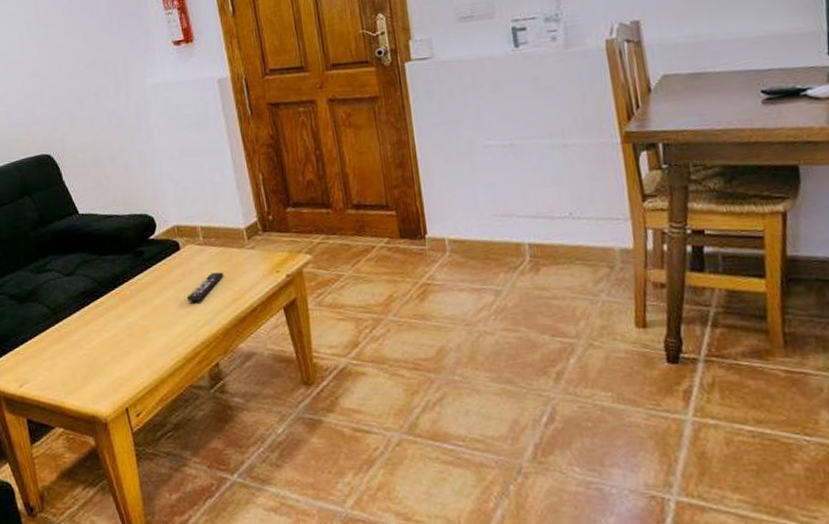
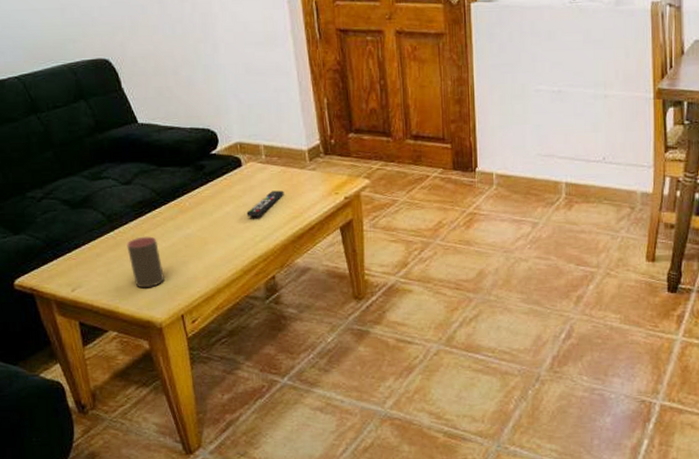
cup: none [70,327,109,382] -> present [126,236,165,288]

